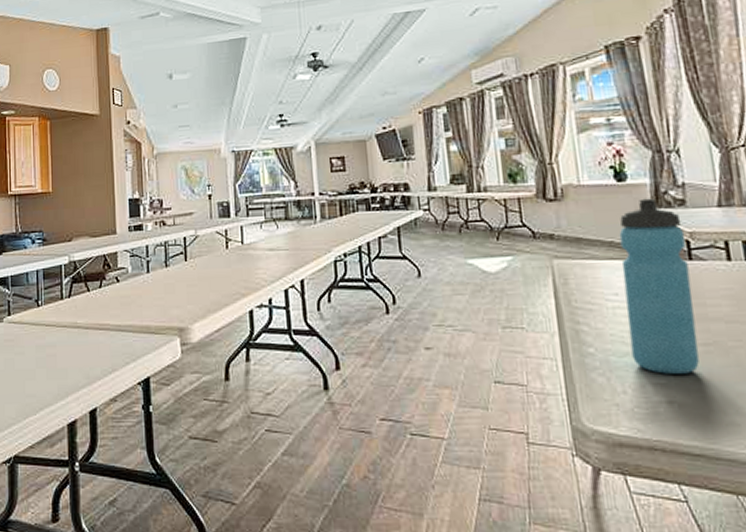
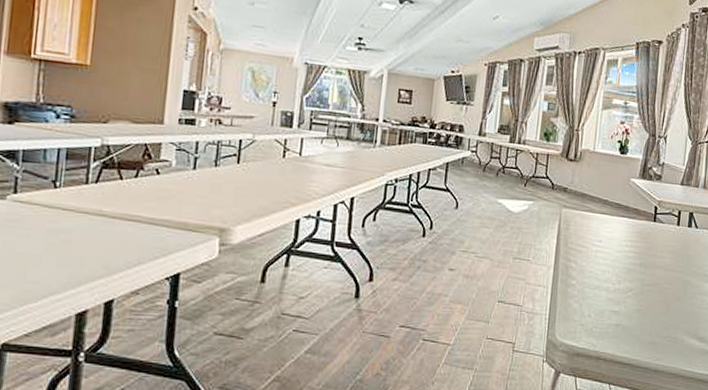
water bottle: present [619,198,699,374] -> none [600,170,656,305]

